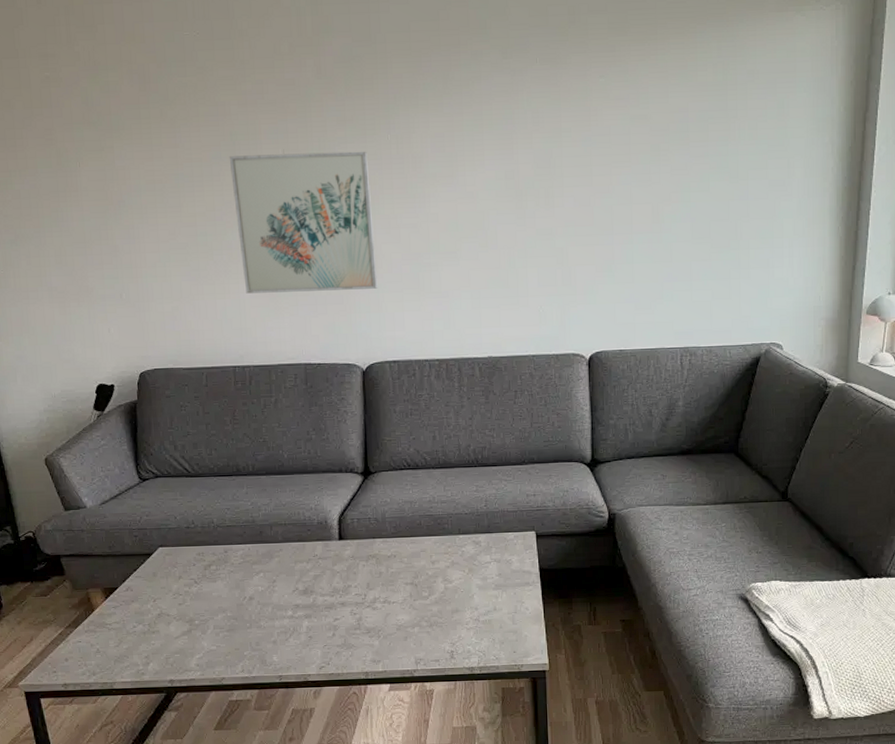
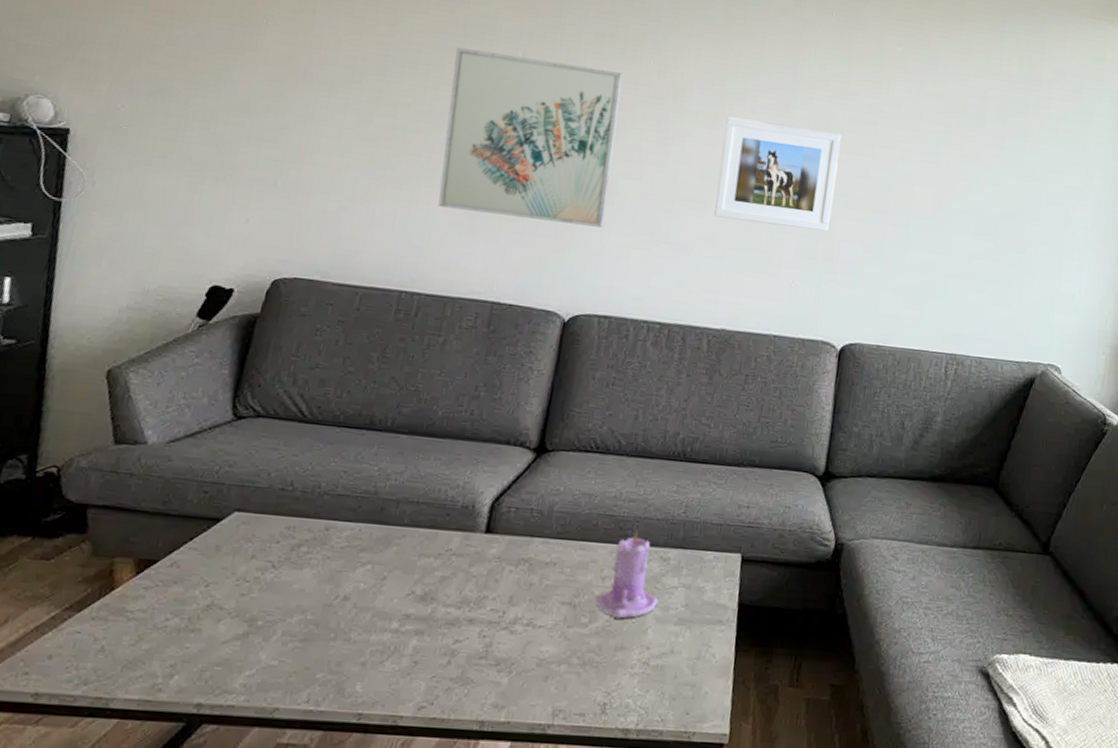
candle: none [431,524,478,590] -> present [596,531,659,619]
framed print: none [461,169,564,263] -> present [714,117,842,232]

